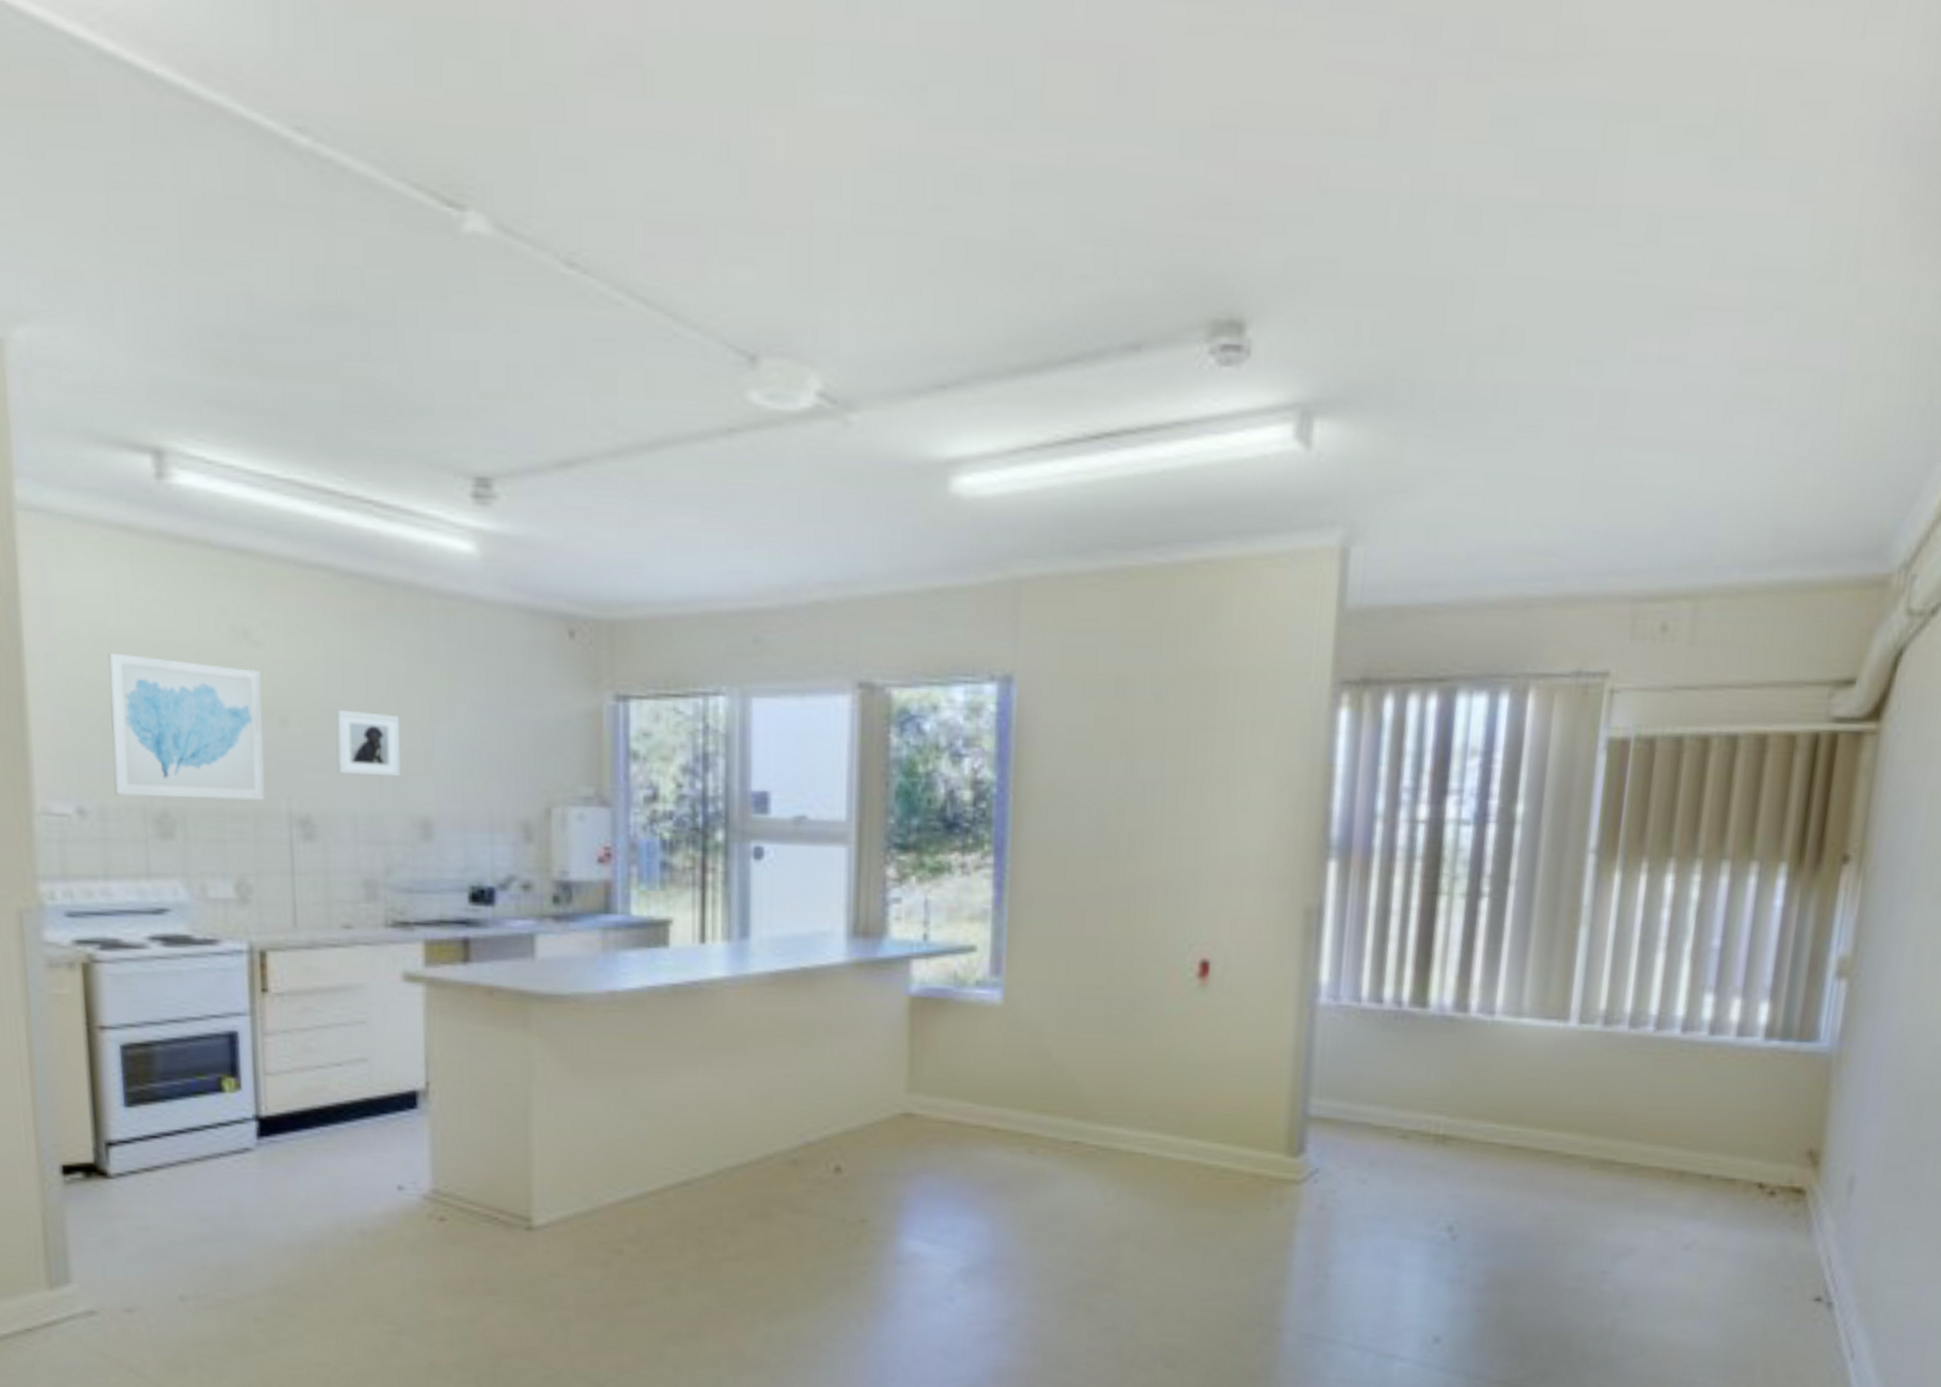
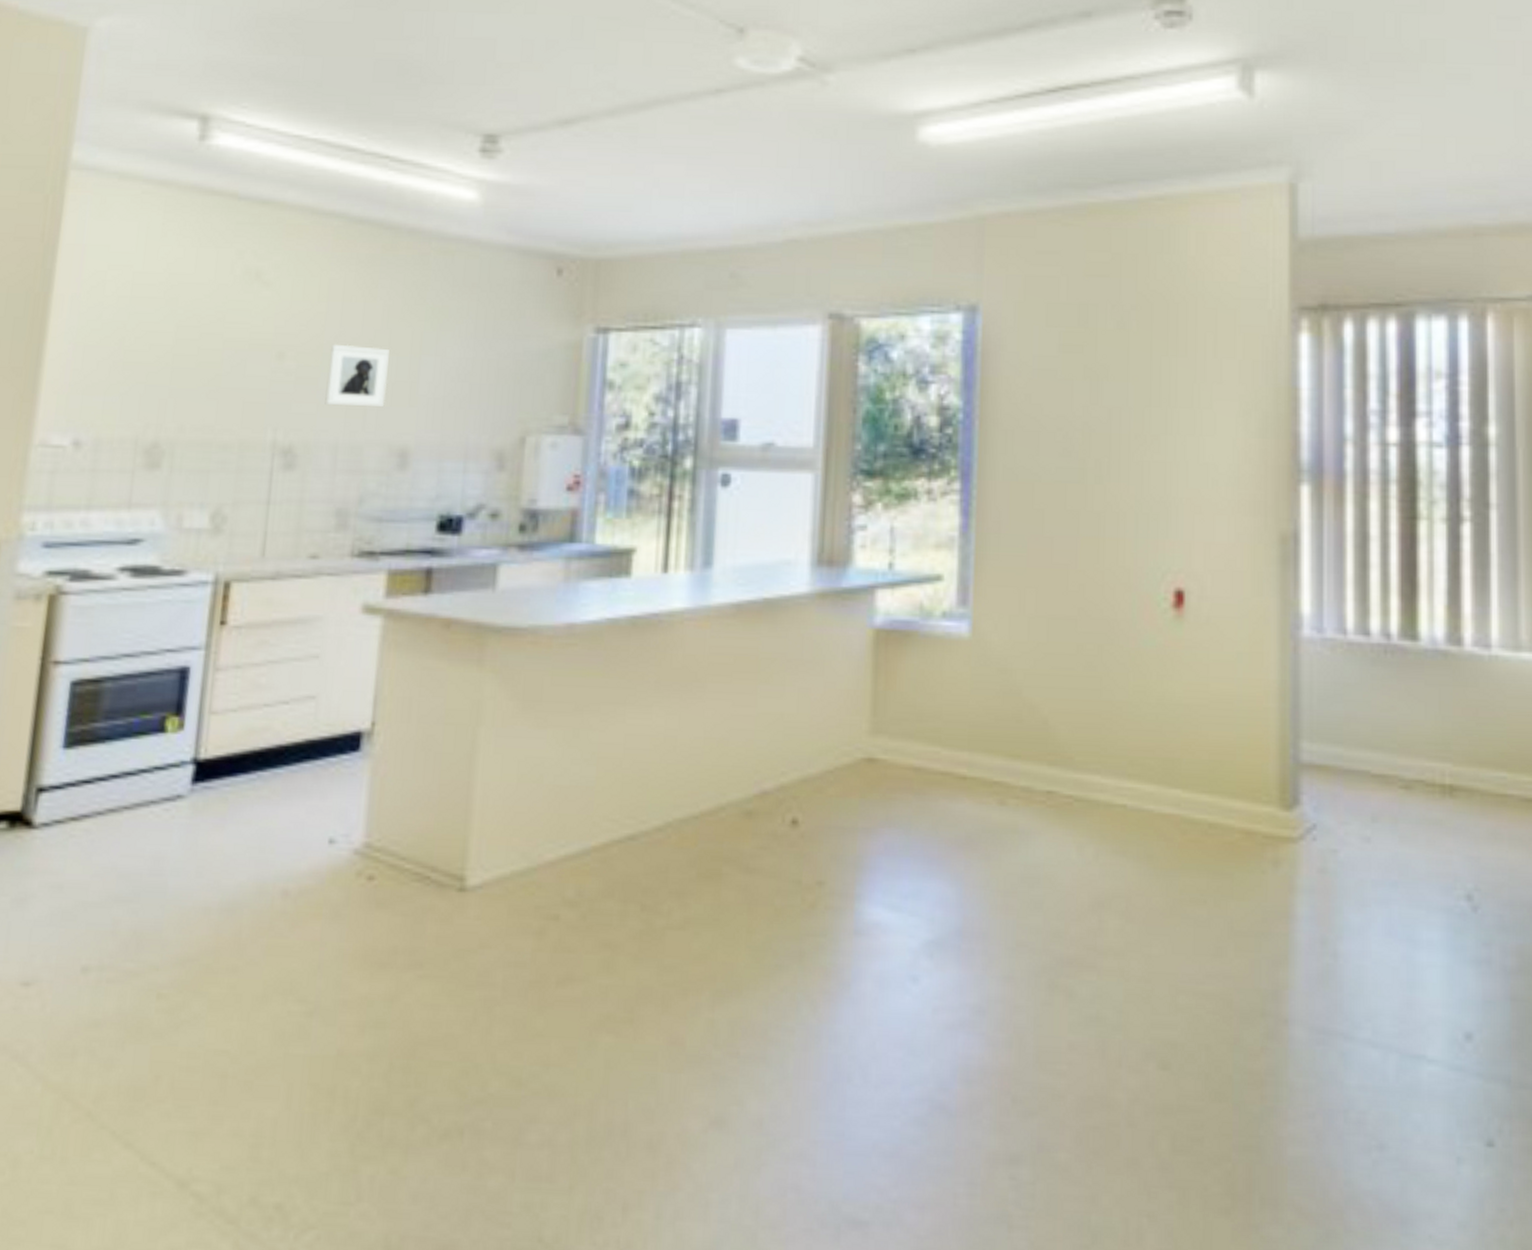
wall art: present [107,652,266,801] -> none [112,293,266,432]

